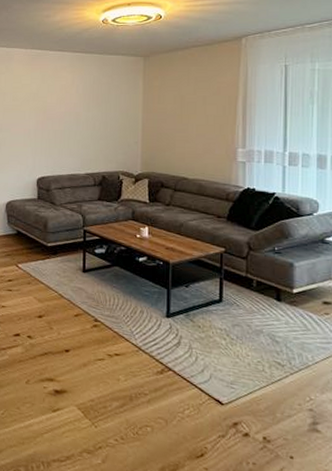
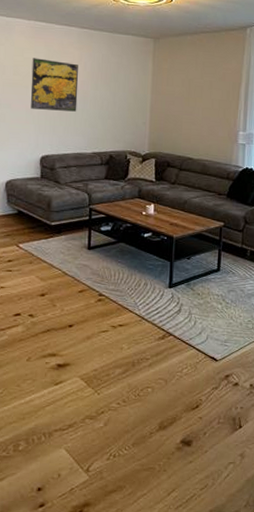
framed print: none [28,84,71,134] -> present [30,58,78,112]

